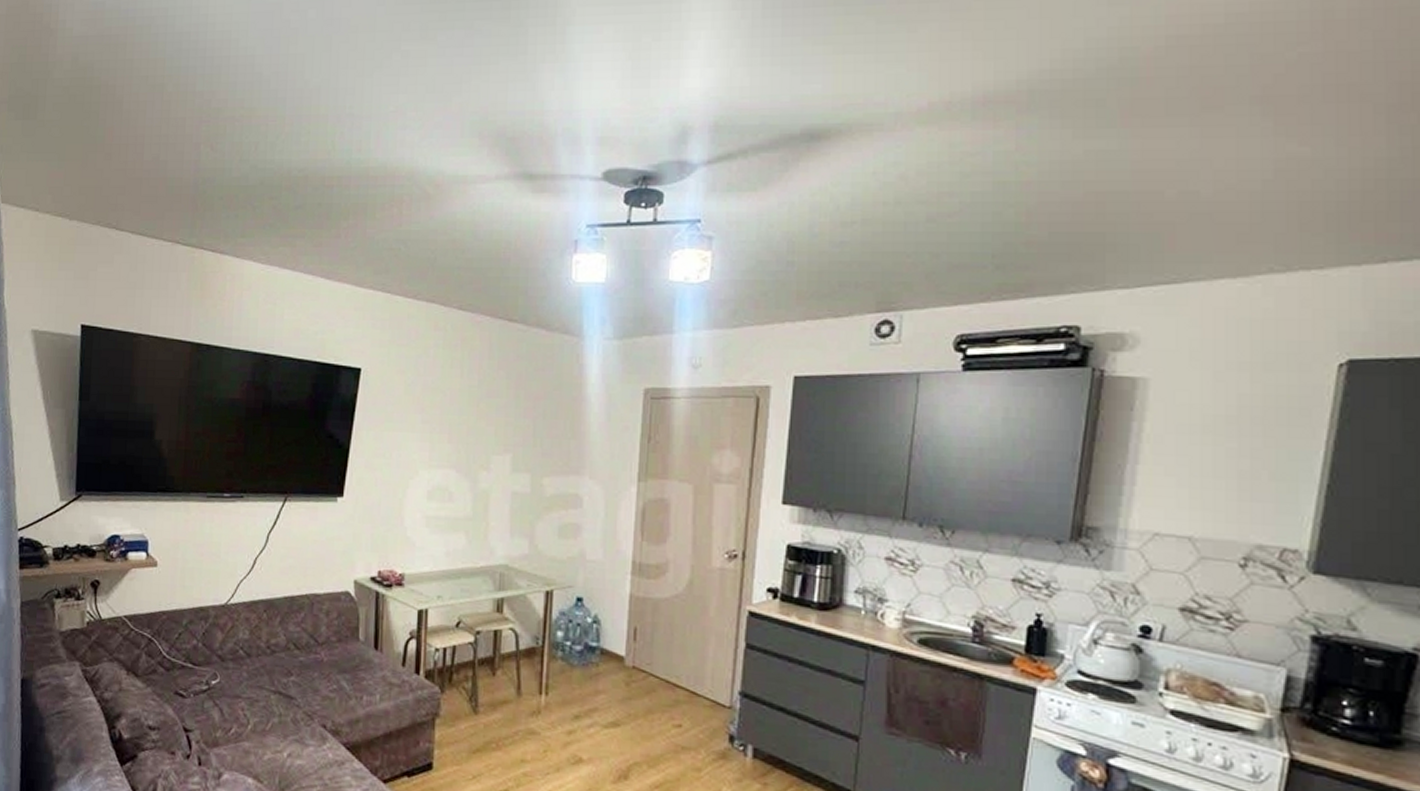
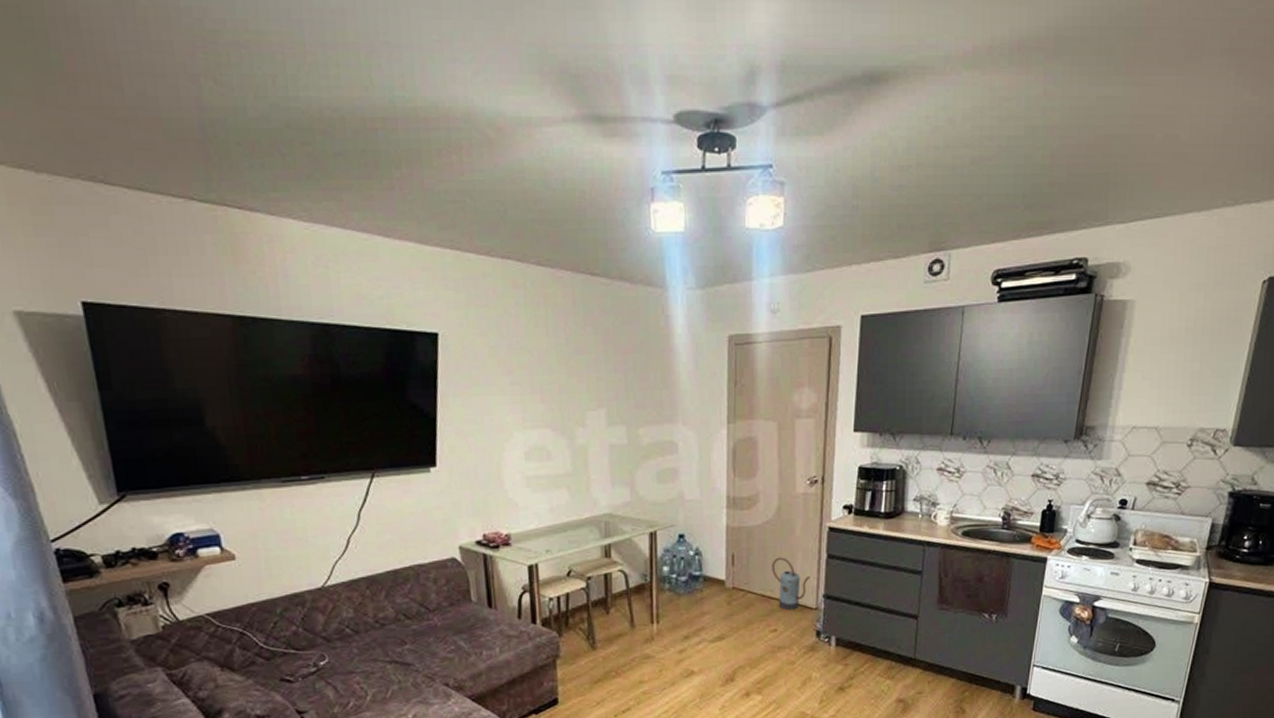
watering can: none [679,638,724,705] -> present [772,557,810,611]

